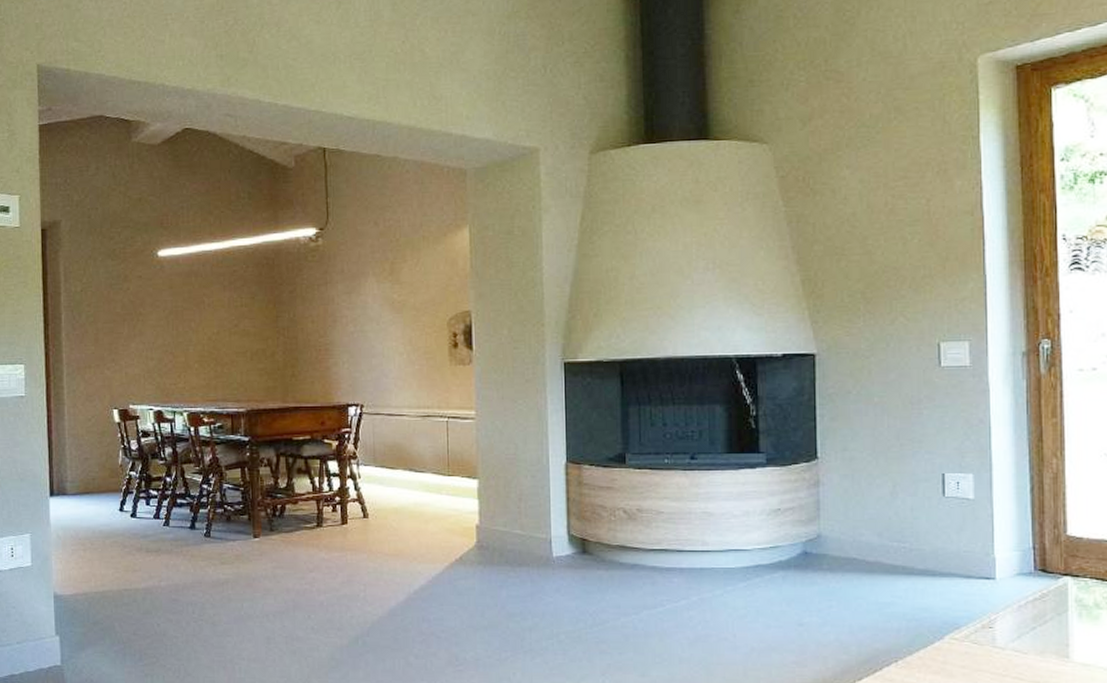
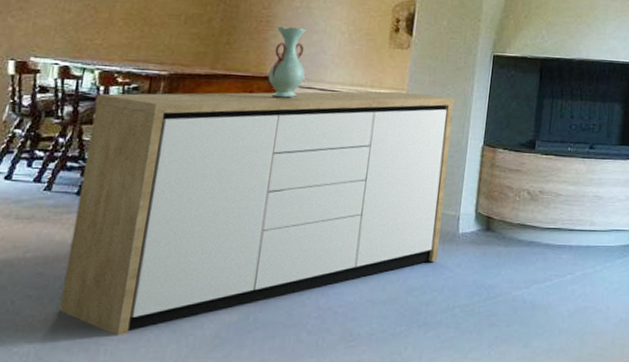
sideboard: none [190,411,534,656] -> present [59,91,455,336]
decorative vase: none [336,352,371,427] -> present [268,26,307,100]

